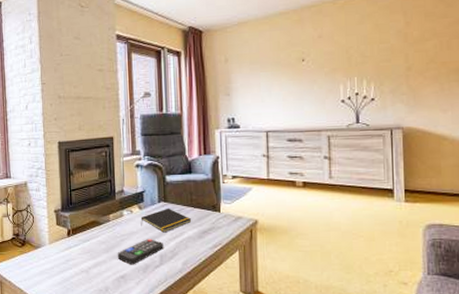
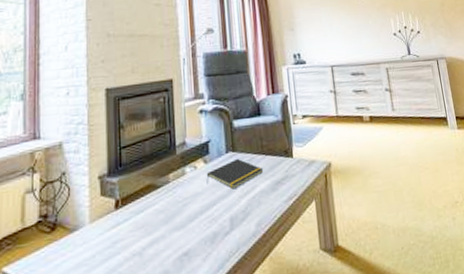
remote control: present [117,239,164,265] -> none [178,199,234,236]

